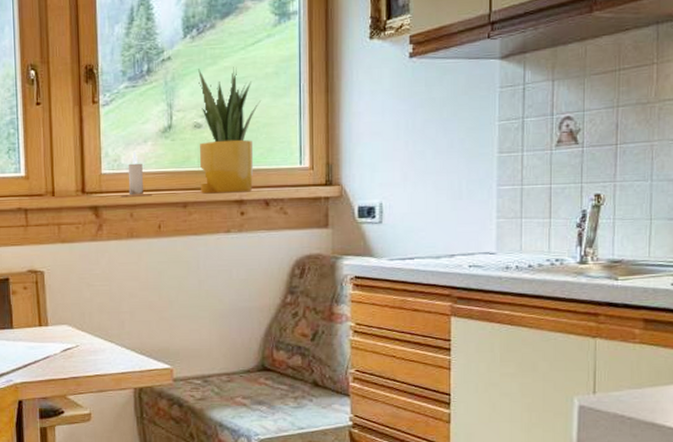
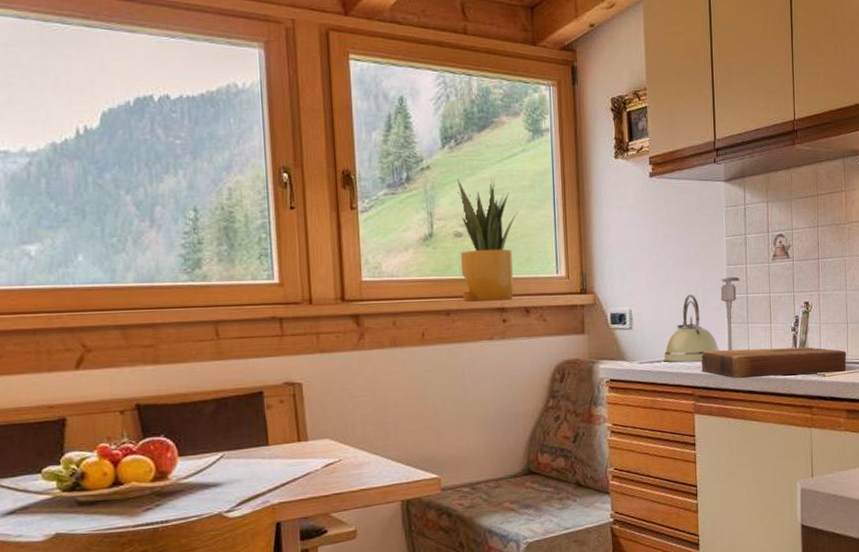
candle: present [120,151,152,197] -> none [382,258,415,305]
kettle: none [417,186,484,261] -> present [663,295,719,363]
cutting board: none [461,245,648,280] -> present [701,346,847,379]
soap dispenser: none [488,166,513,249] -> present [720,277,740,351]

